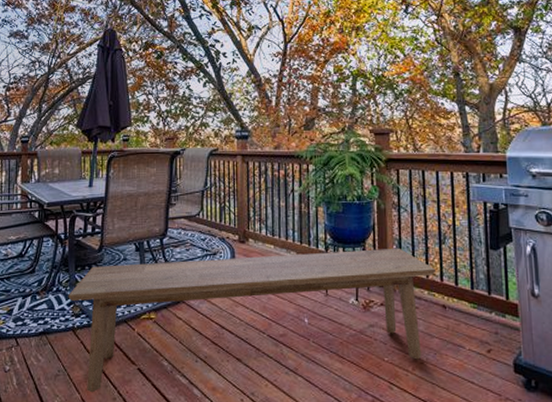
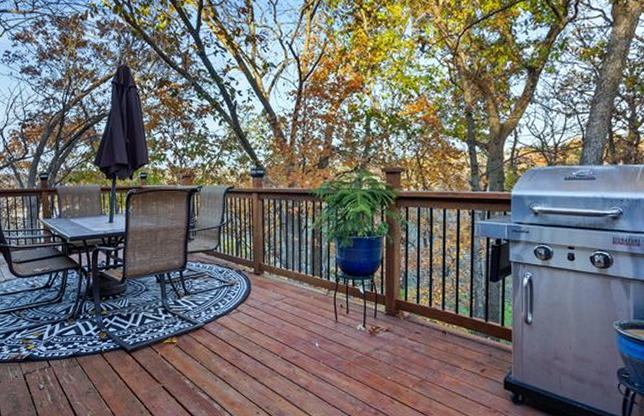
bench: present [68,248,437,393] -> none [94,279,439,407]

